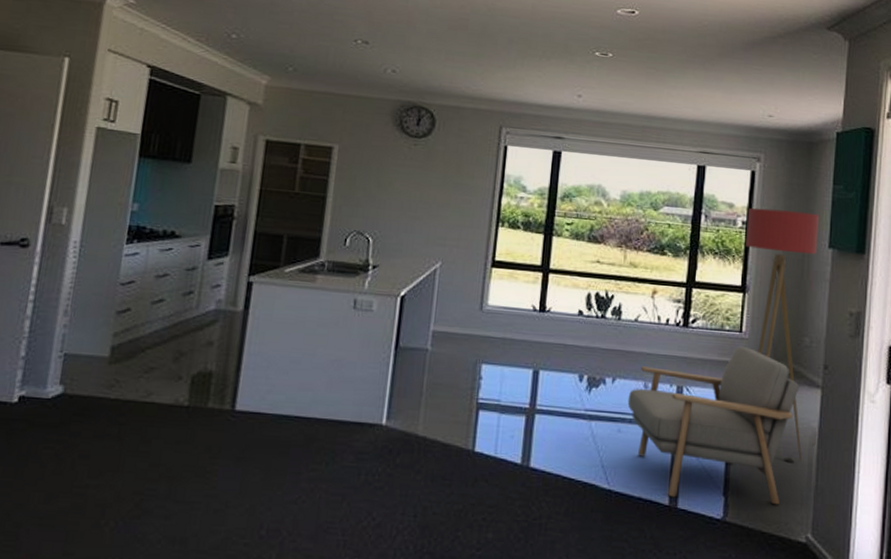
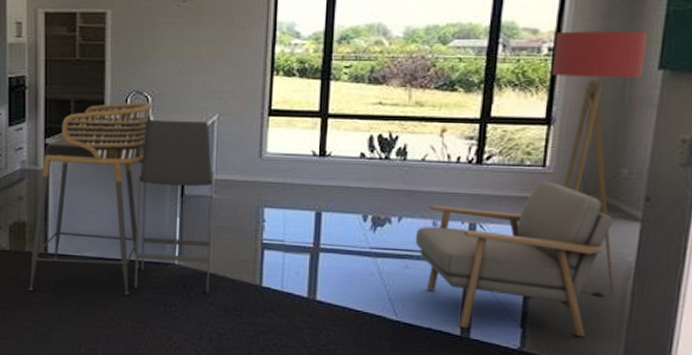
bar stool: none [204,243,373,462] -> present [28,103,152,295]
bar stool: none [334,262,433,460] -> present [135,119,214,294]

